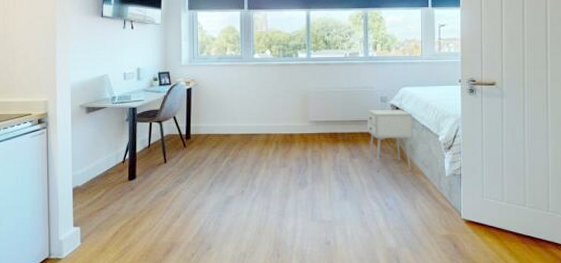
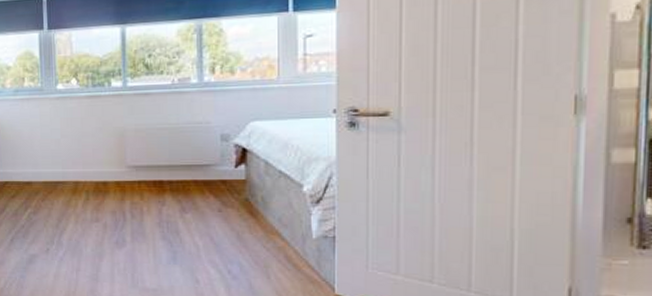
nightstand: present [366,109,413,171] -> none [201,150,266,230]

